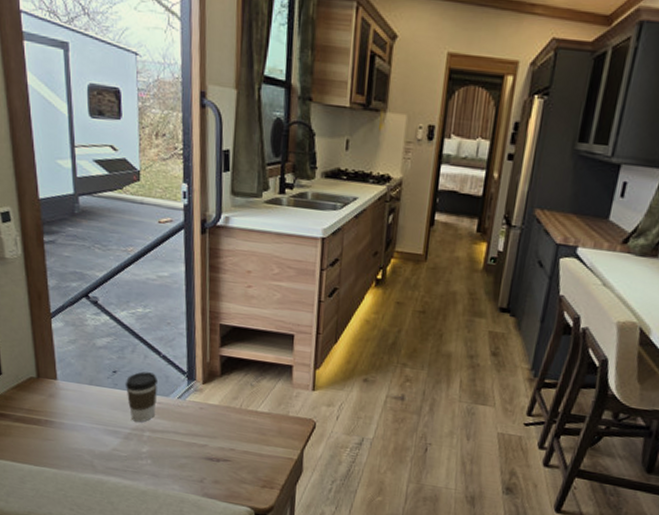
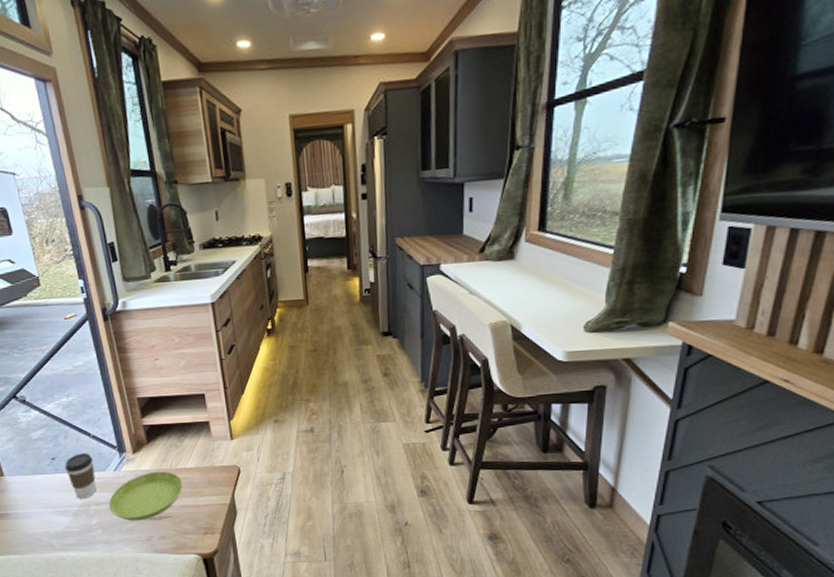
saucer: none [165,407,251,459] -> present [108,471,183,521]

